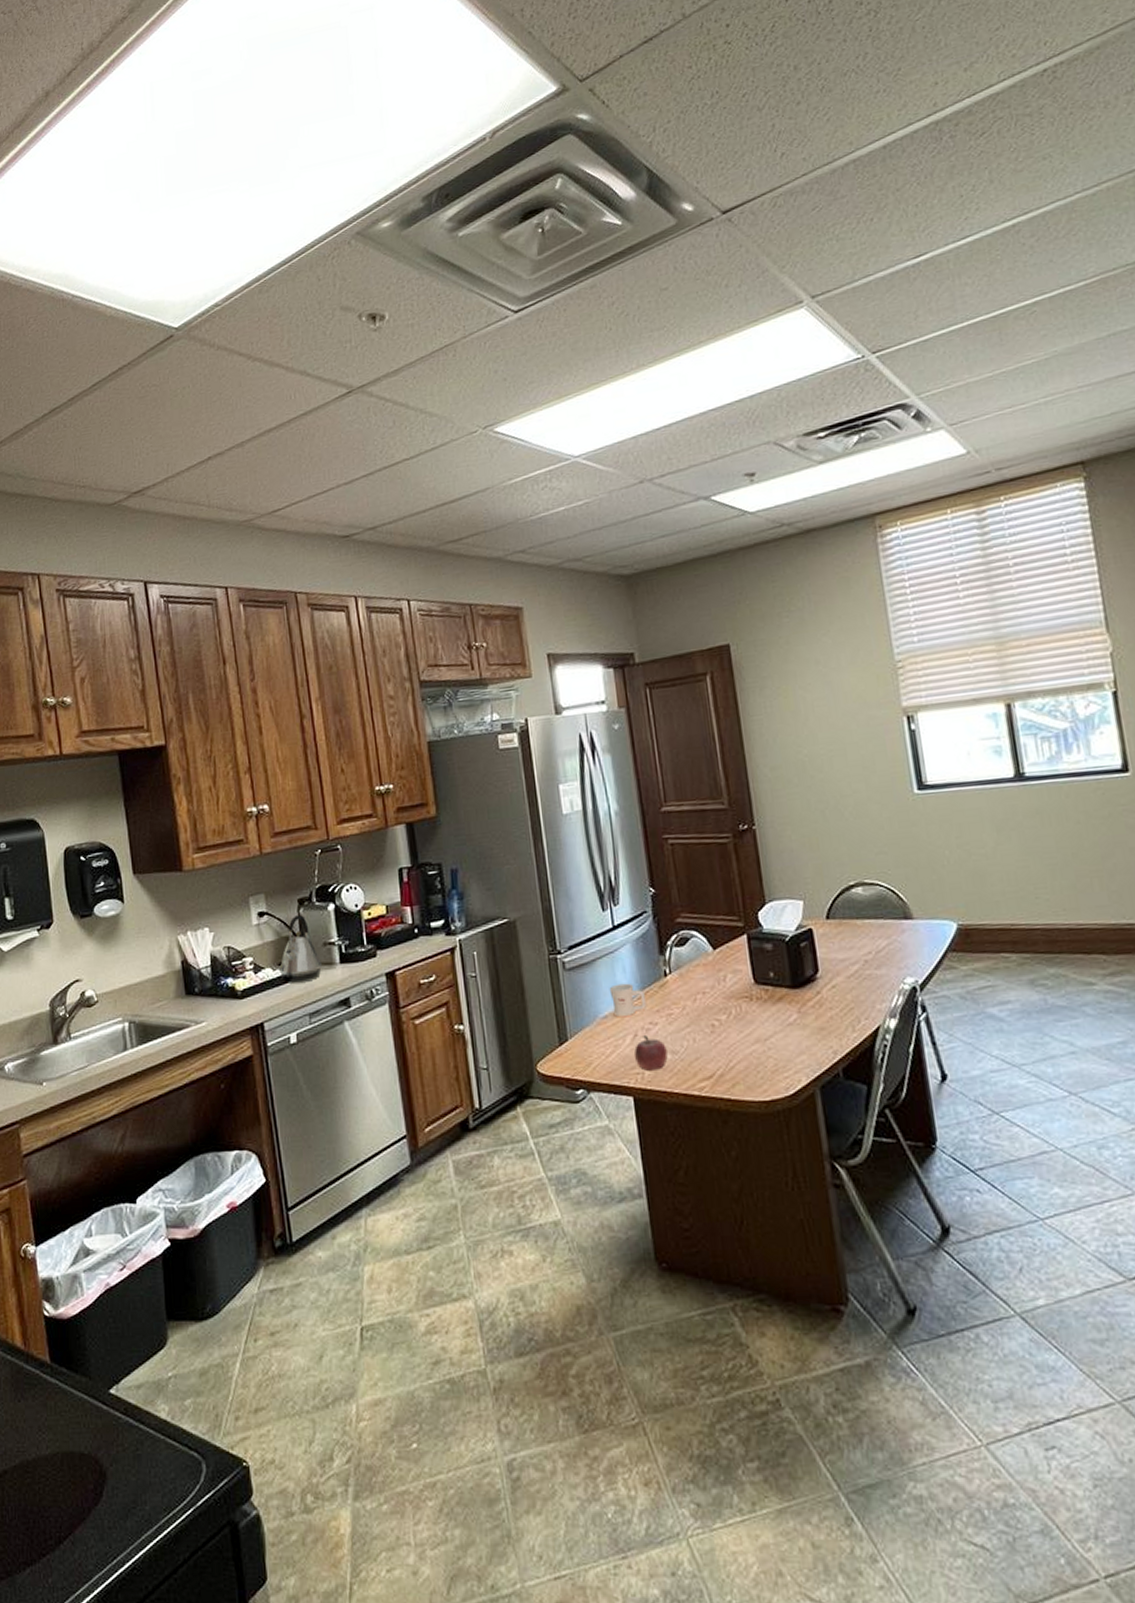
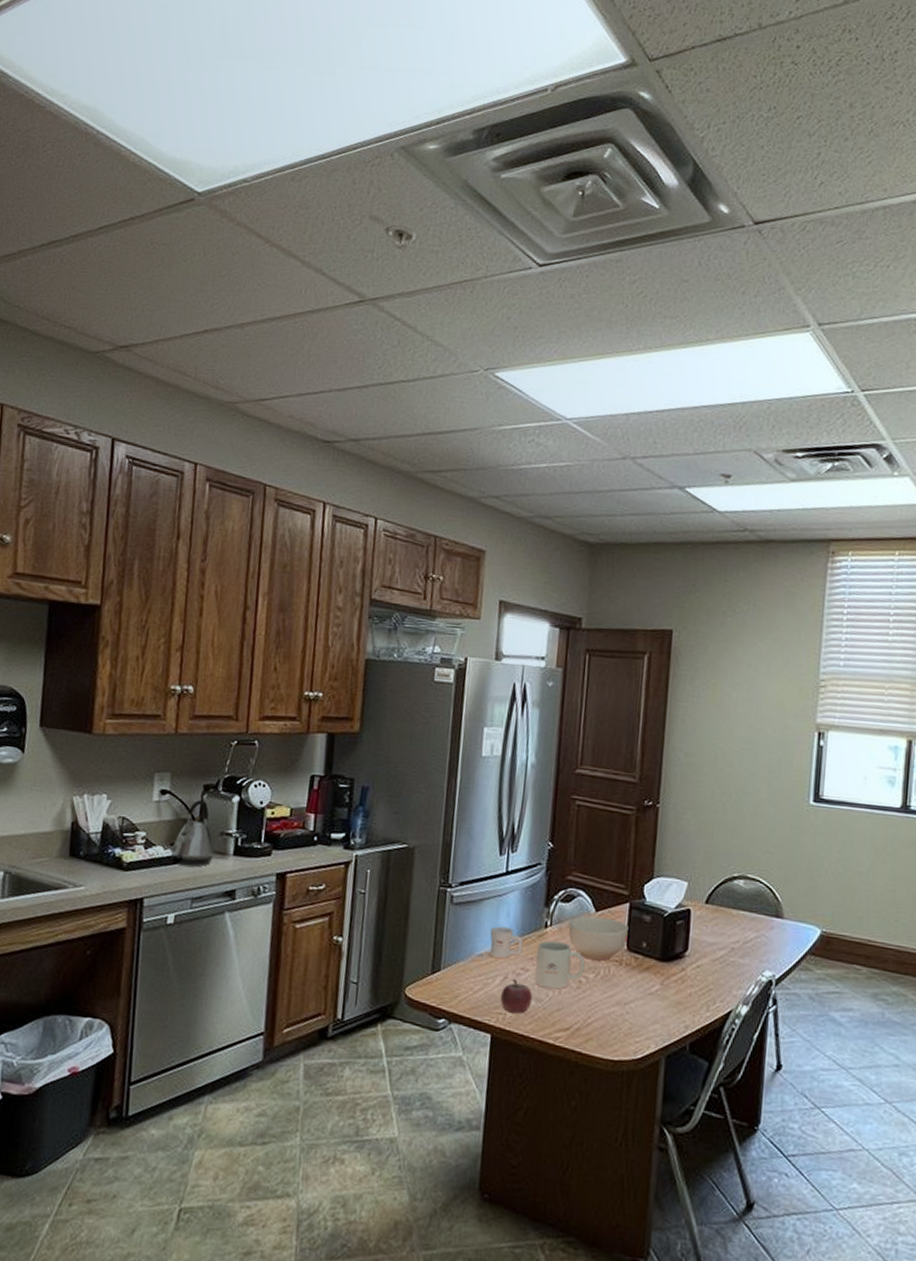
mug: none [661,988,715,1040] -> present [534,941,585,990]
bowl: none [688,954,752,1001] -> present [568,916,629,961]

